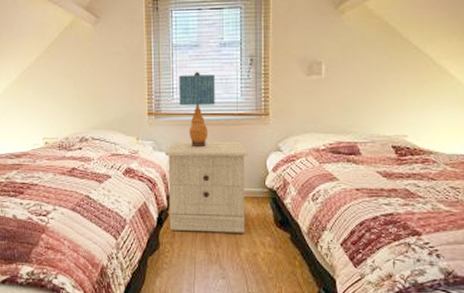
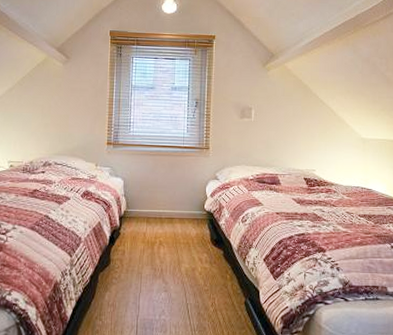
nightstand: present [165,141,248,233] -> none [120,168,191,250]
table lamp: present [179,72,215,148] -> none [135,110,166,175]

